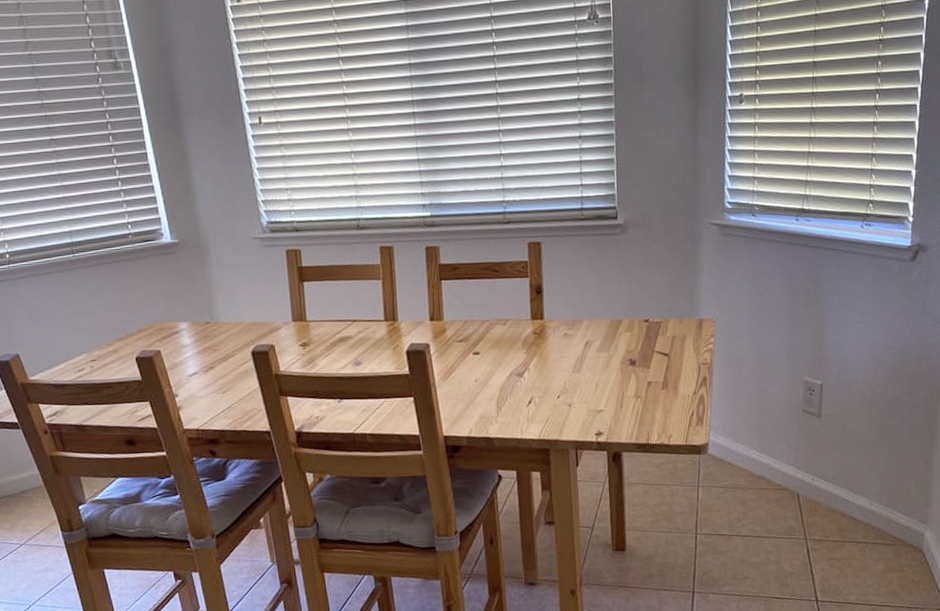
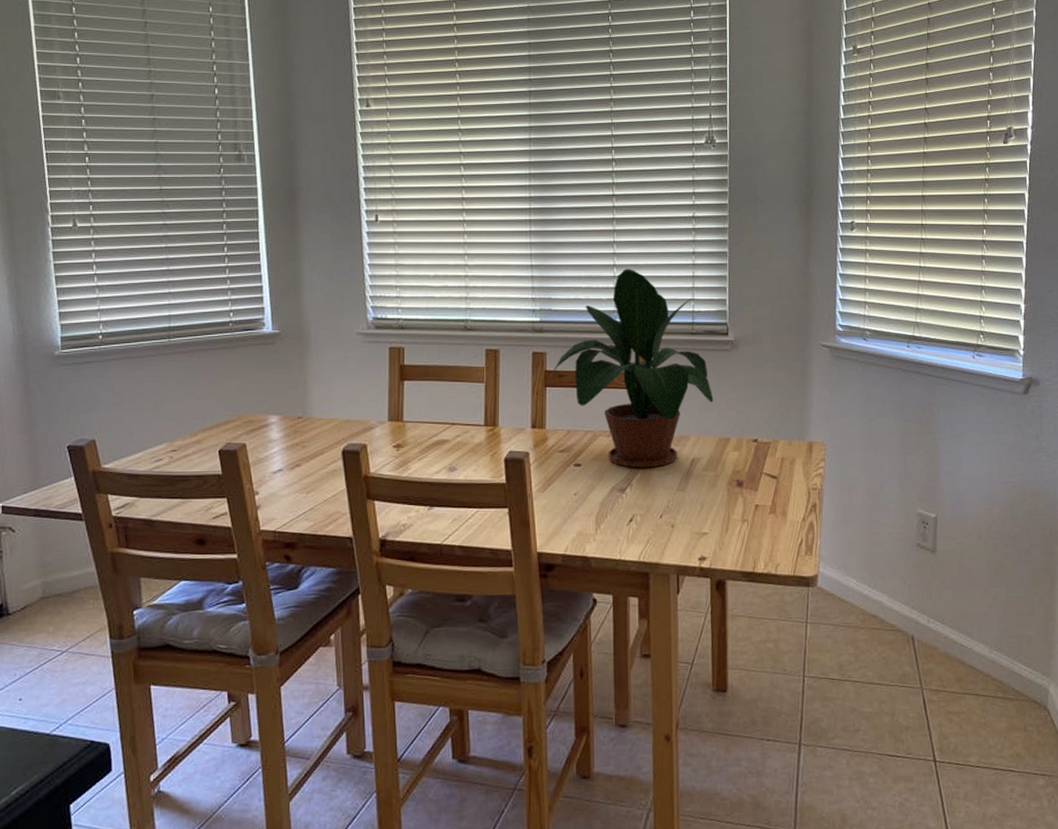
potted plant: none [440,157,605,353] -> present [545,269,714,468]

